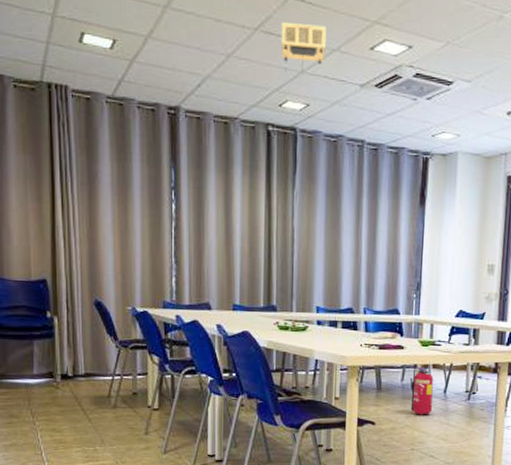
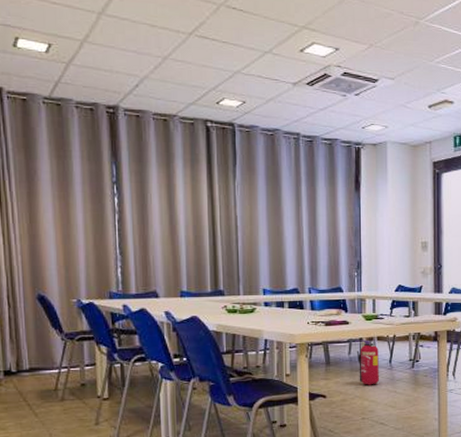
projector: present [281,22,326,75] -> none [214,28,258,75]

